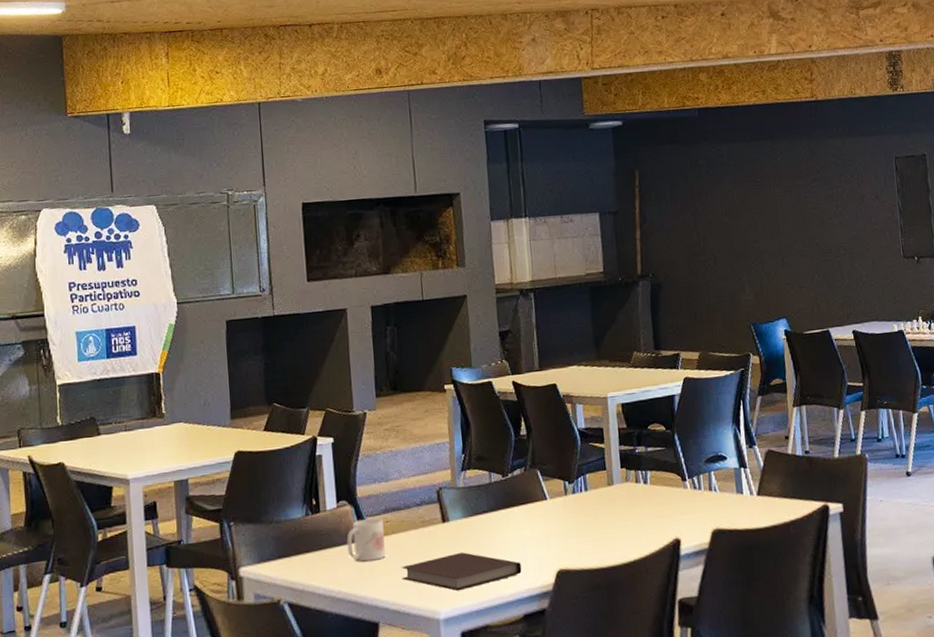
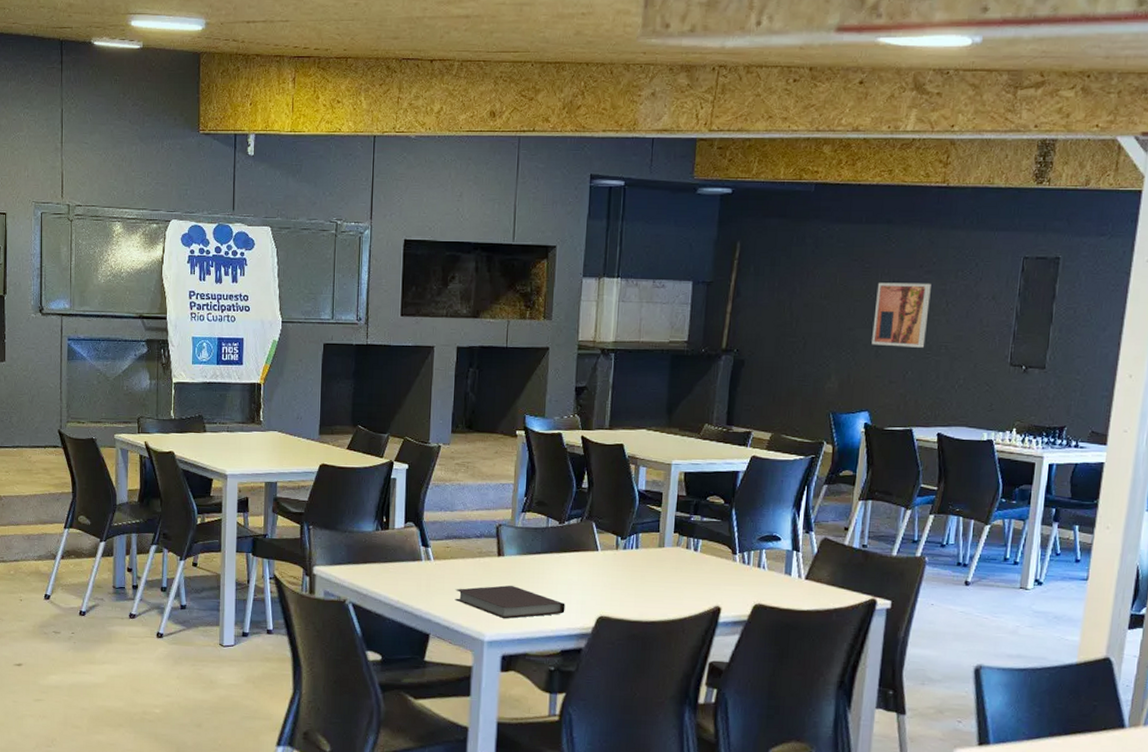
mug: present [346,518,386,562] -> none [409,542,445,580]
wall art: none [771,190,825,254] -> present [872,282,931,348]

